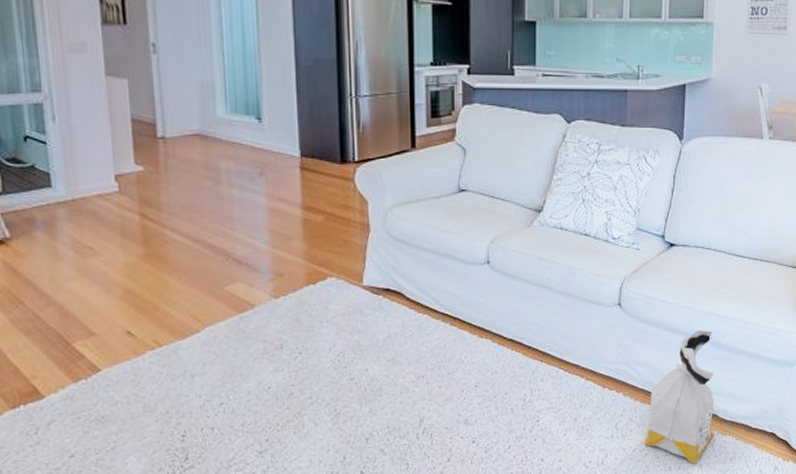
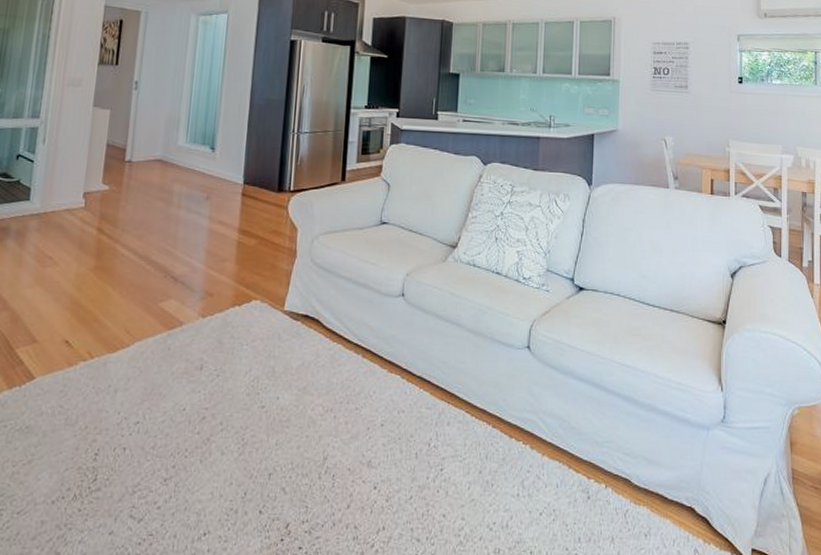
bag: present [645,330,715,463] -> none [552,382,627,536]

